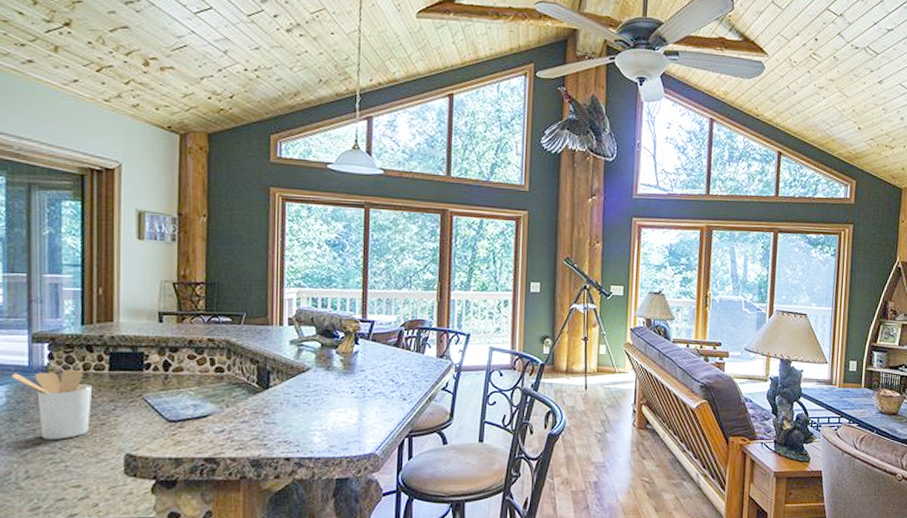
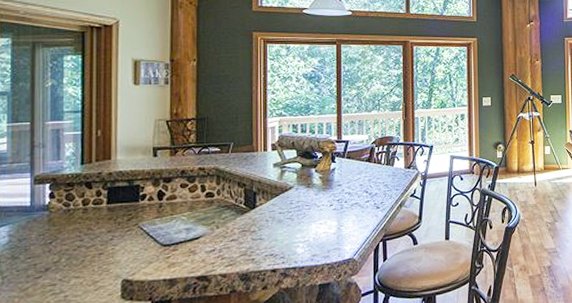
utensil holder: present [12,369,93,440] -> none [14,205,92,273]

